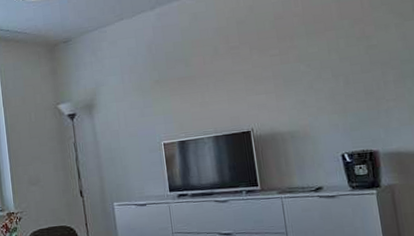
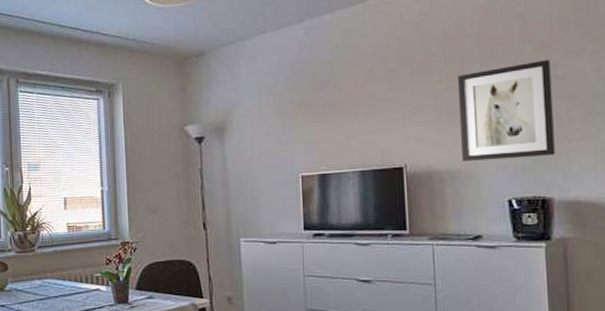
wall art: none [289,33,376,123] -> present [458,60,555,161]

